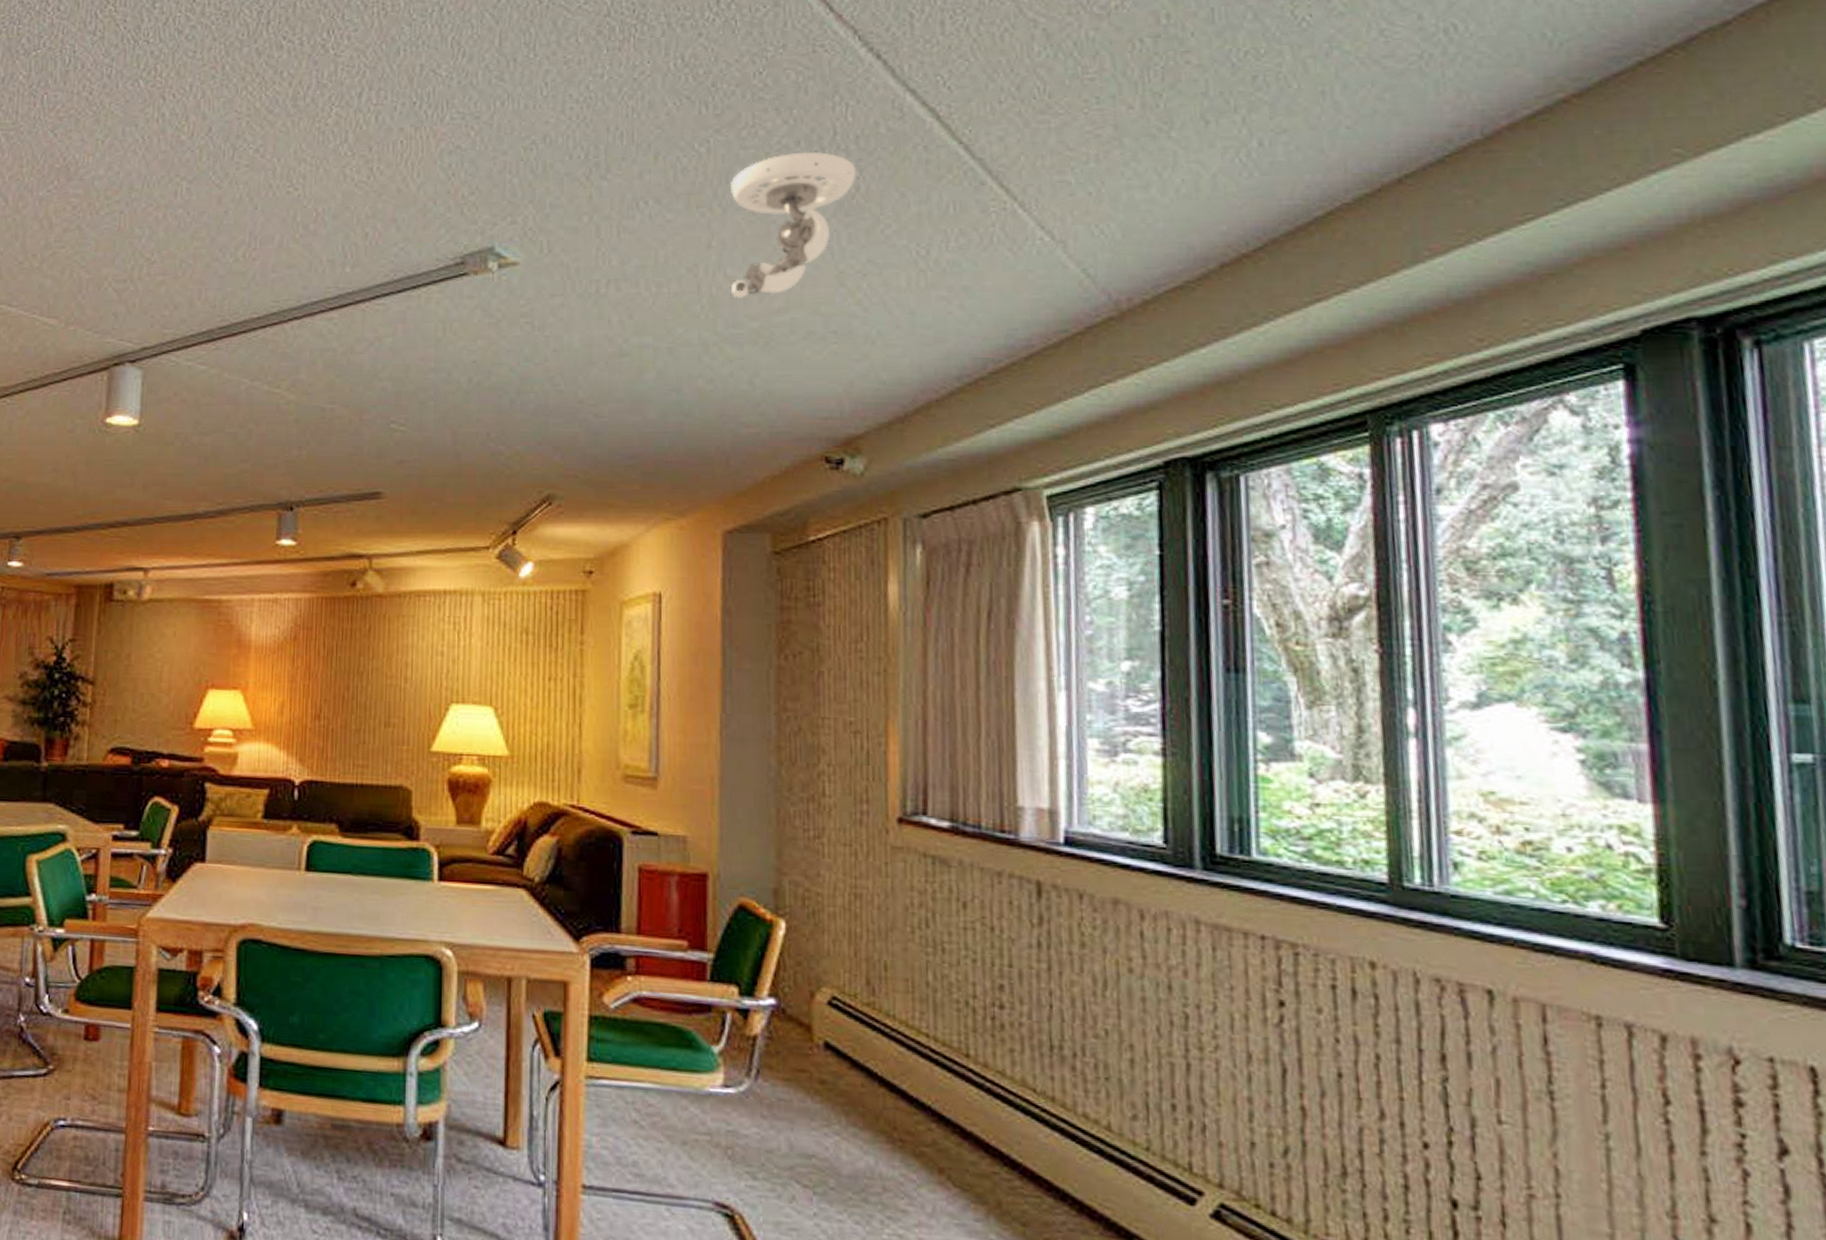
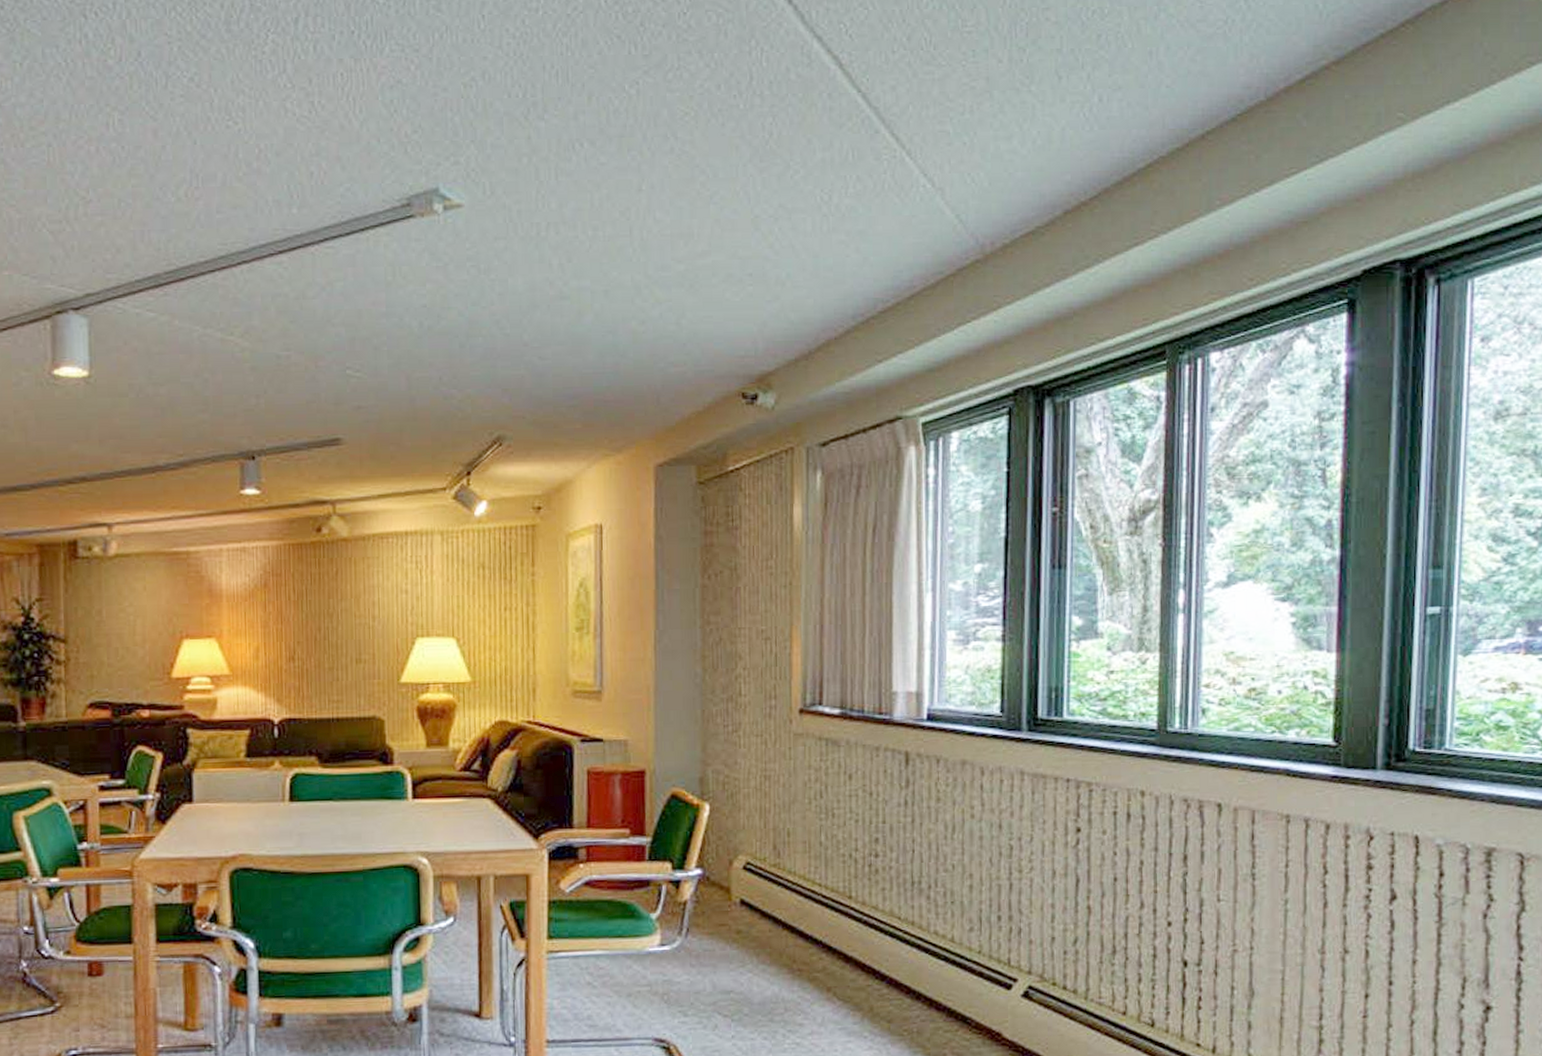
security camera: present [729,151,857,300] -> none [657,96,770,243]

